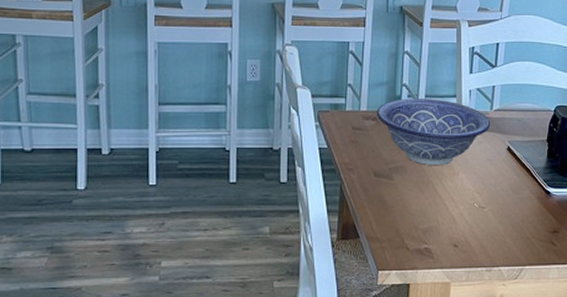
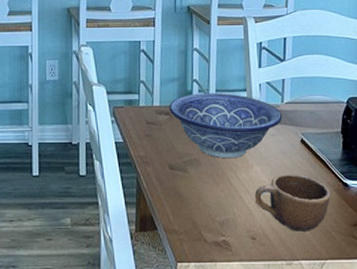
mug: none [458,182,533,239] -> present [254,174,331,231]

